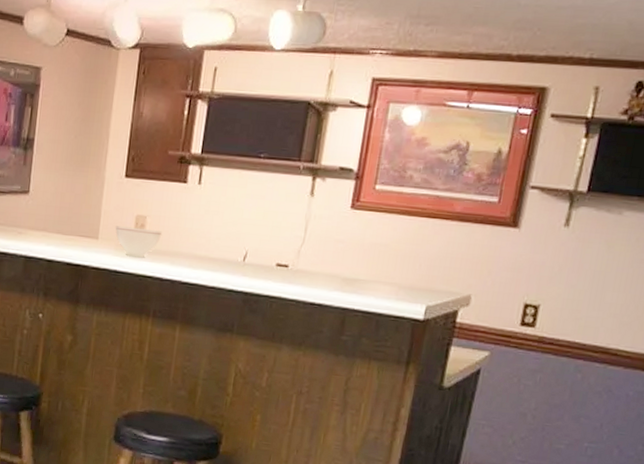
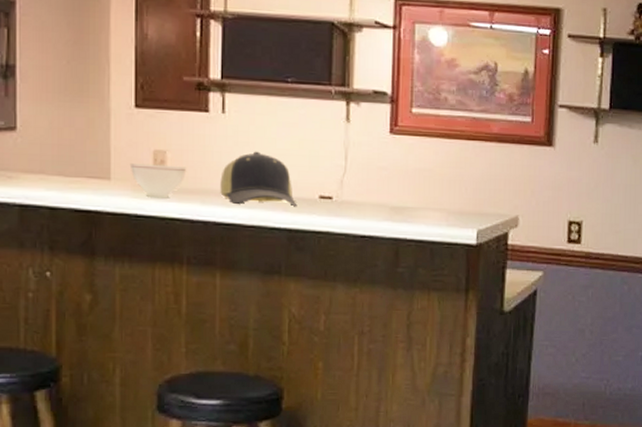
baseball cap: none [188,220,255,273] -> present [220,151,297,207]

